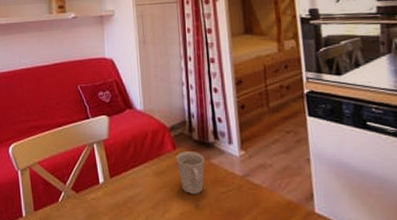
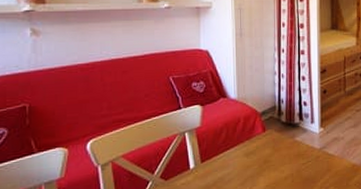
mug: present [176,151,205,194] -> none [265,132,290,168]

